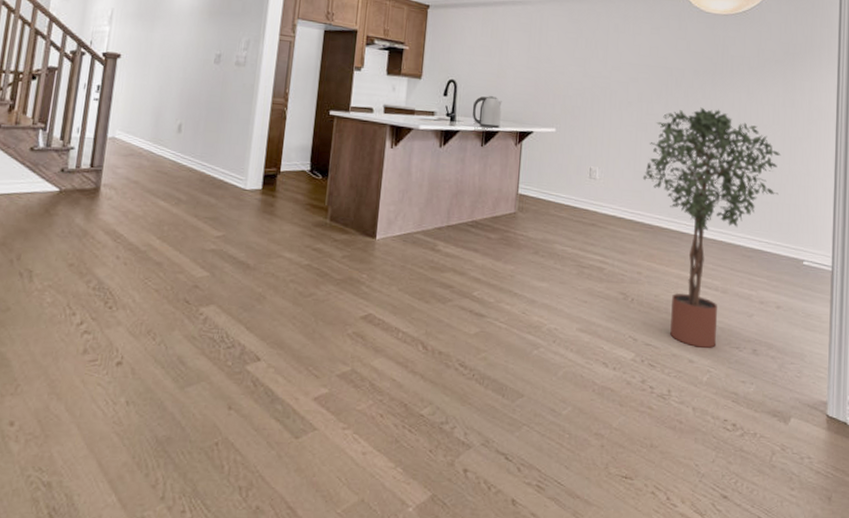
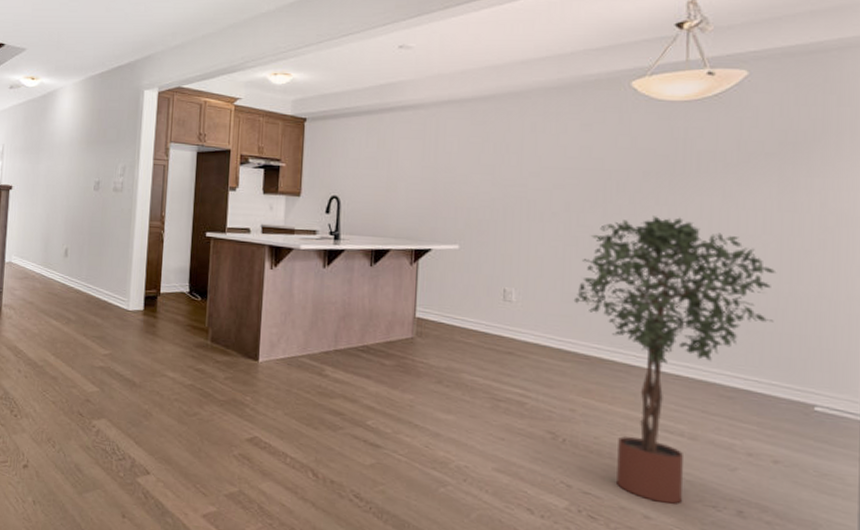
kettle: present [472,96,502,129] -> none [358,212,393,247]

